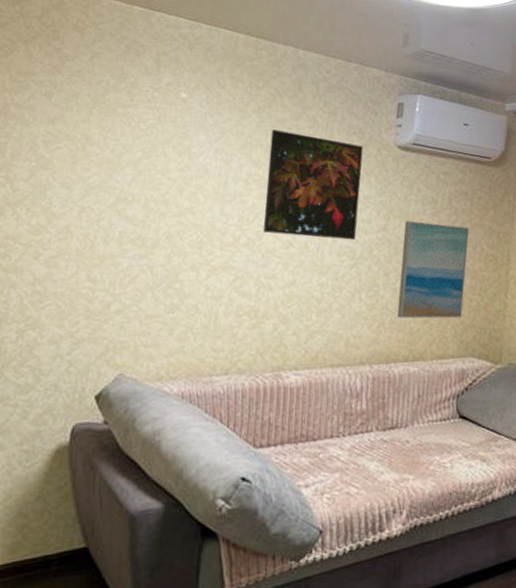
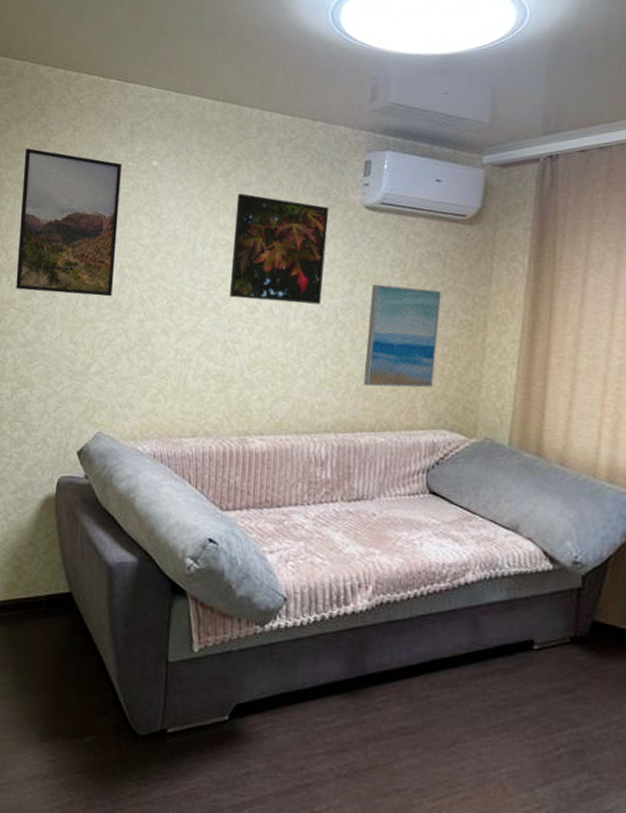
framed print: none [23,72,148,232] -> present [16,148,122,297]

